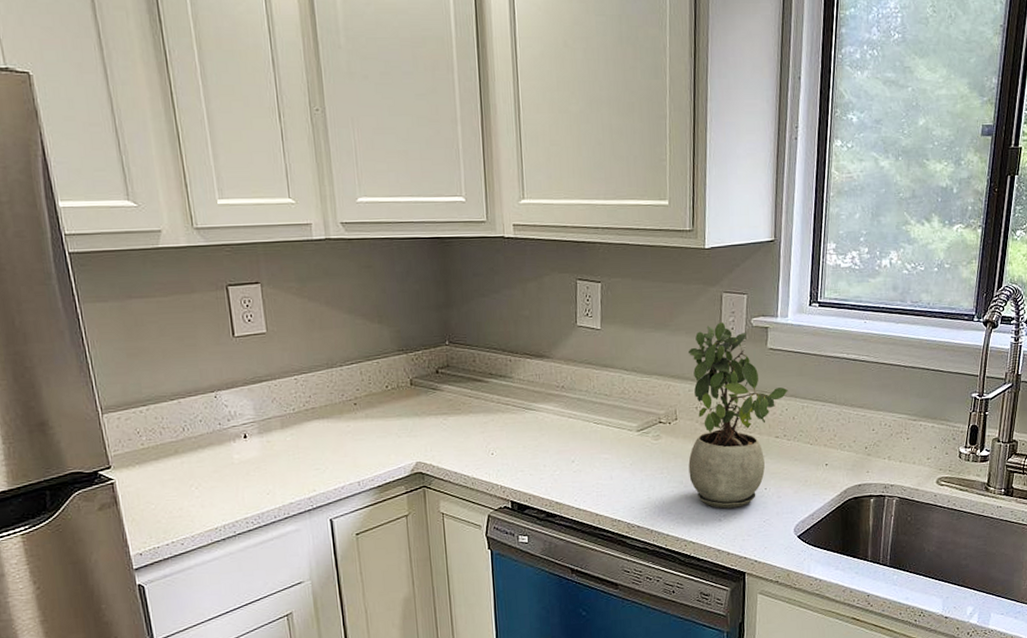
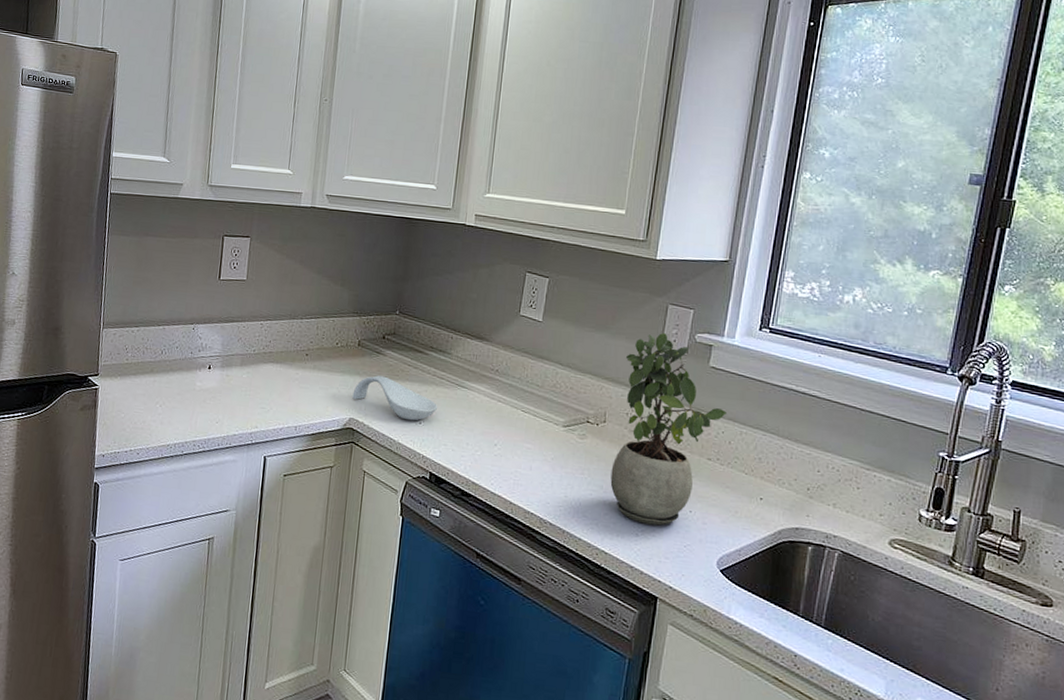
spoon rest: none [414,412,508,454] -> present [352,375,438,421]

